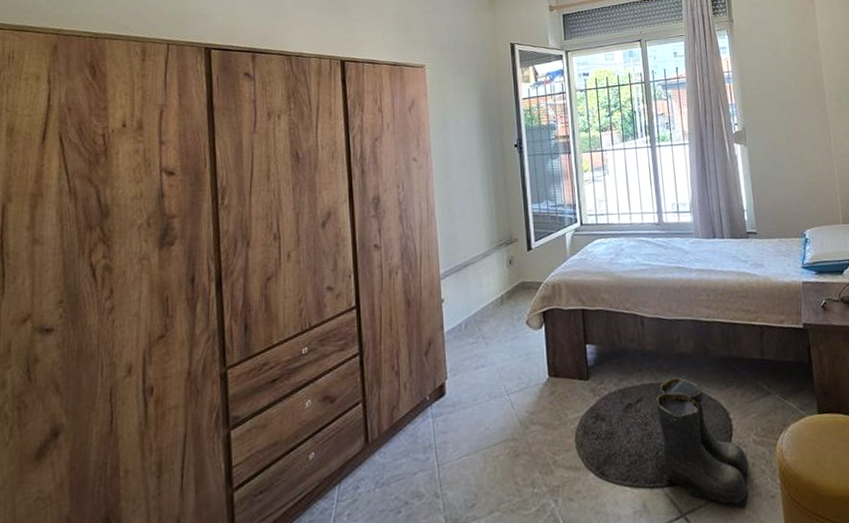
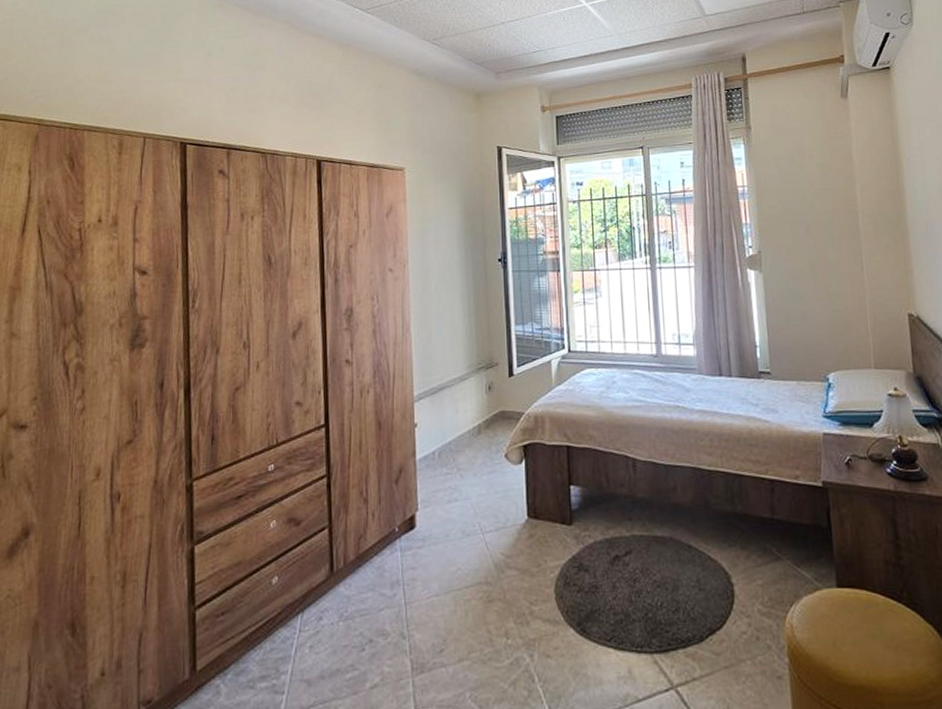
boots: present [656,377,750,507] -> none [647,530,753,685]

